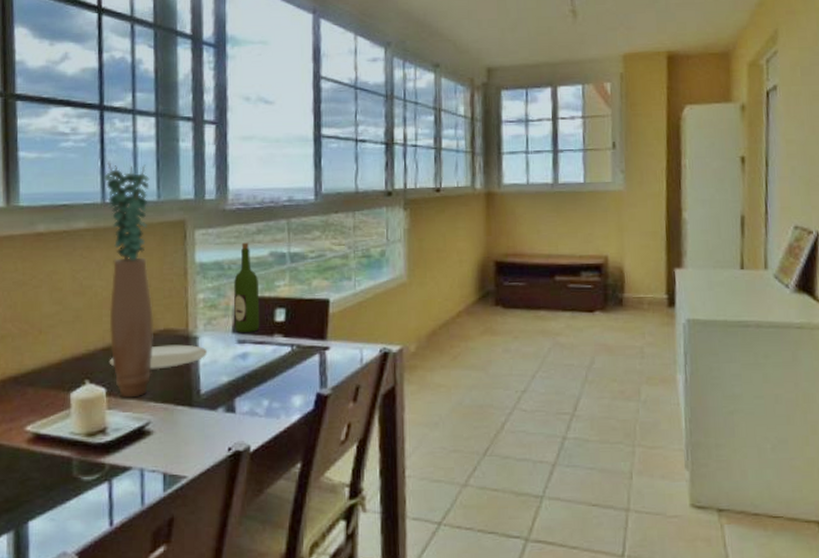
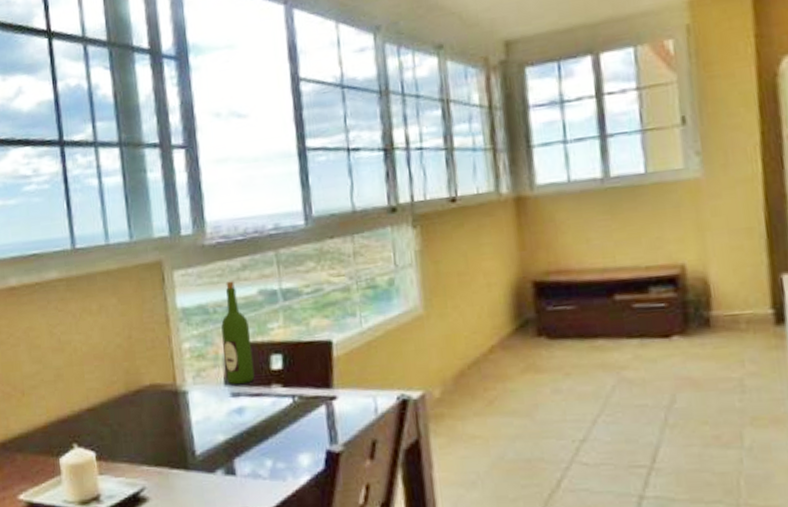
vase: present [104,161,153,398] -> none [71,201,141,462]
plate: present [109,344,208,371] -> none [95,400,200,431]

